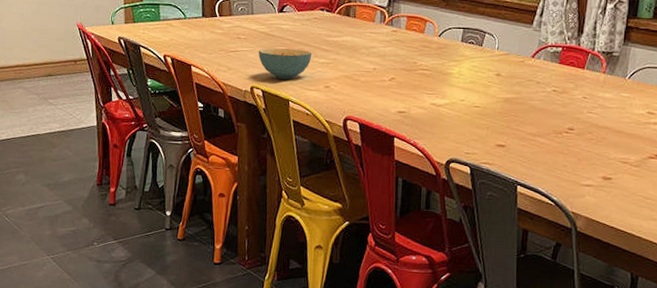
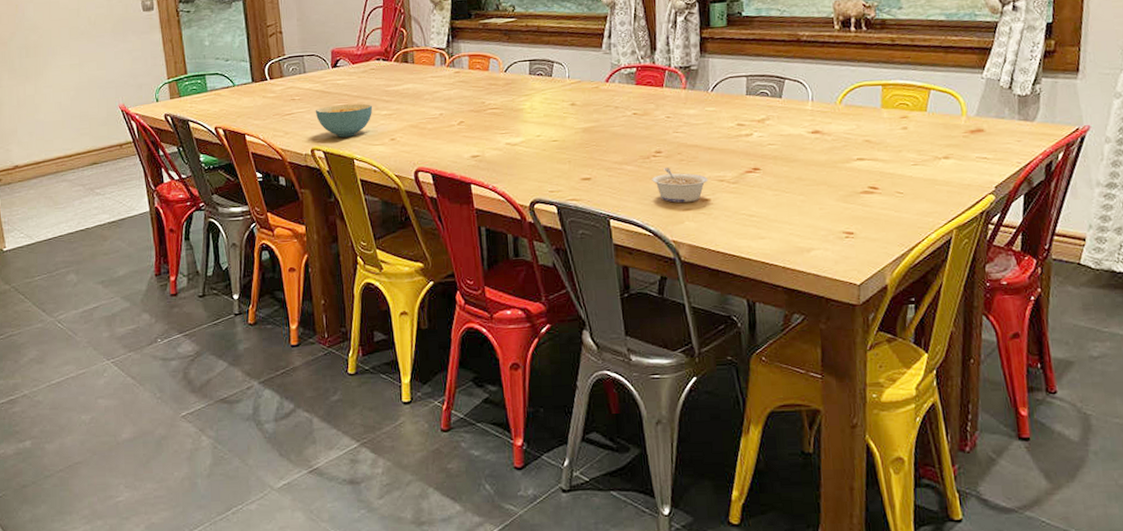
legume: none [561,144,613,179] -> present [652,168,709,203]

